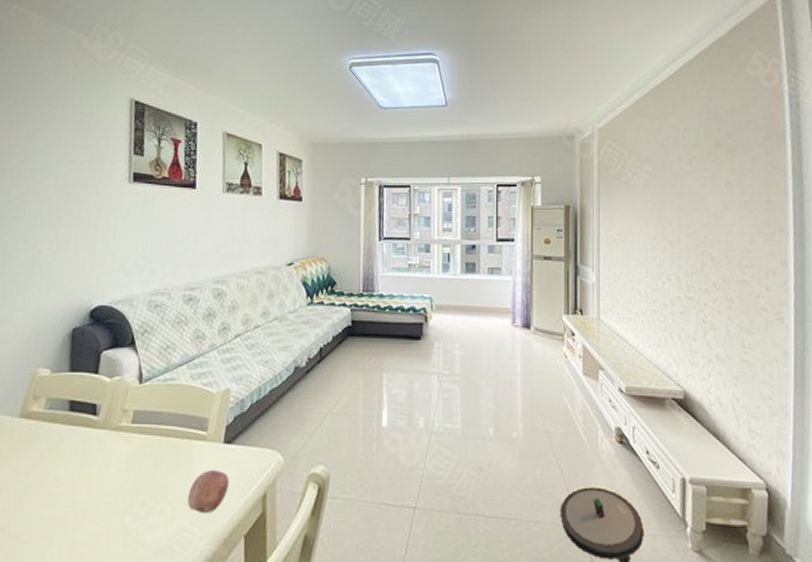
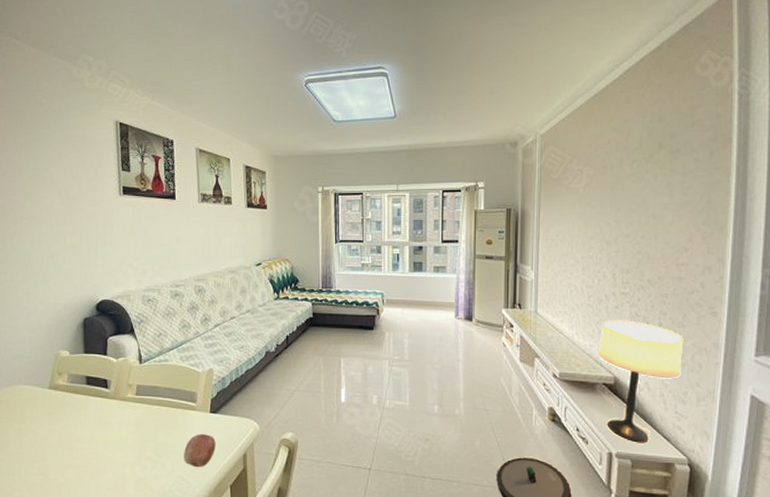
table lamp: none [665,327,752,466] -> present [598,320,682,443]

